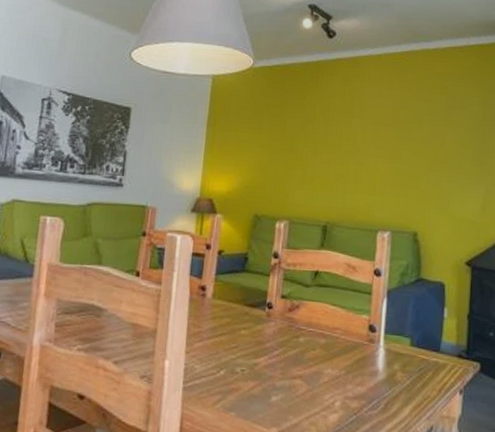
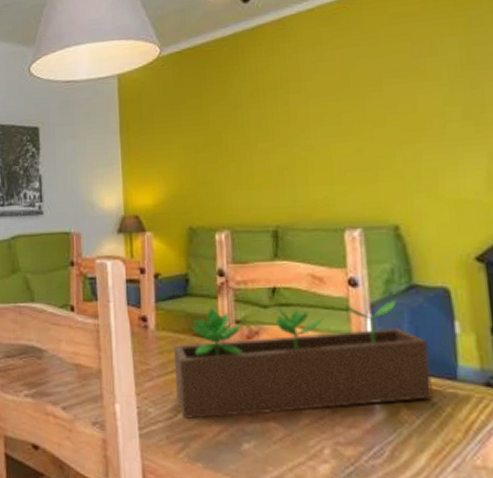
succulent planter: none [221,283,424,375] -> present [174,299,433,419]

